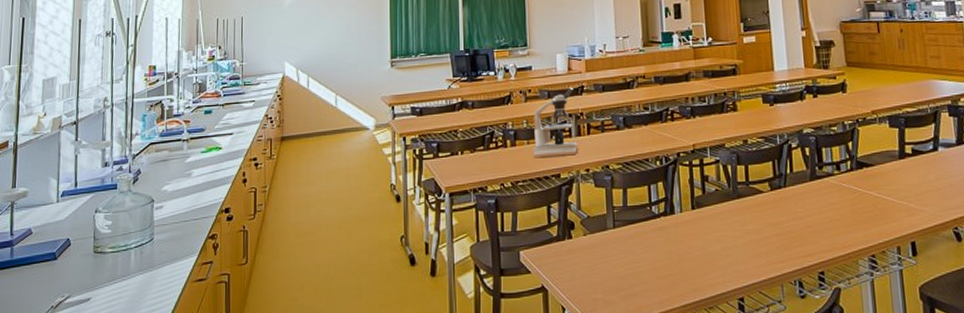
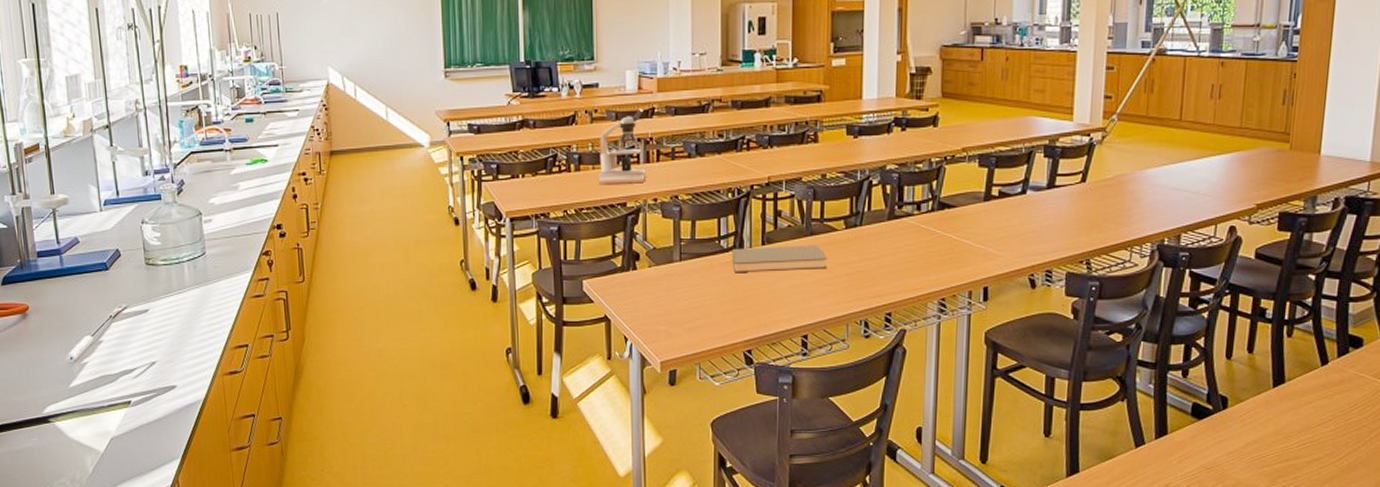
book: none [663,207,757,238] -> present [732,245,828,273]

